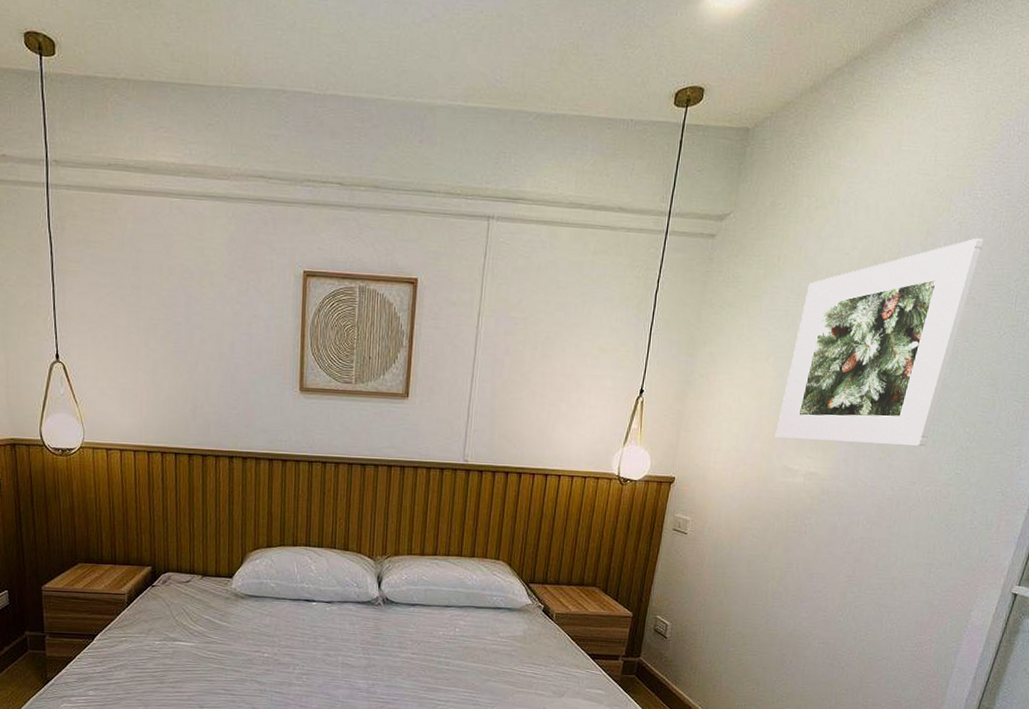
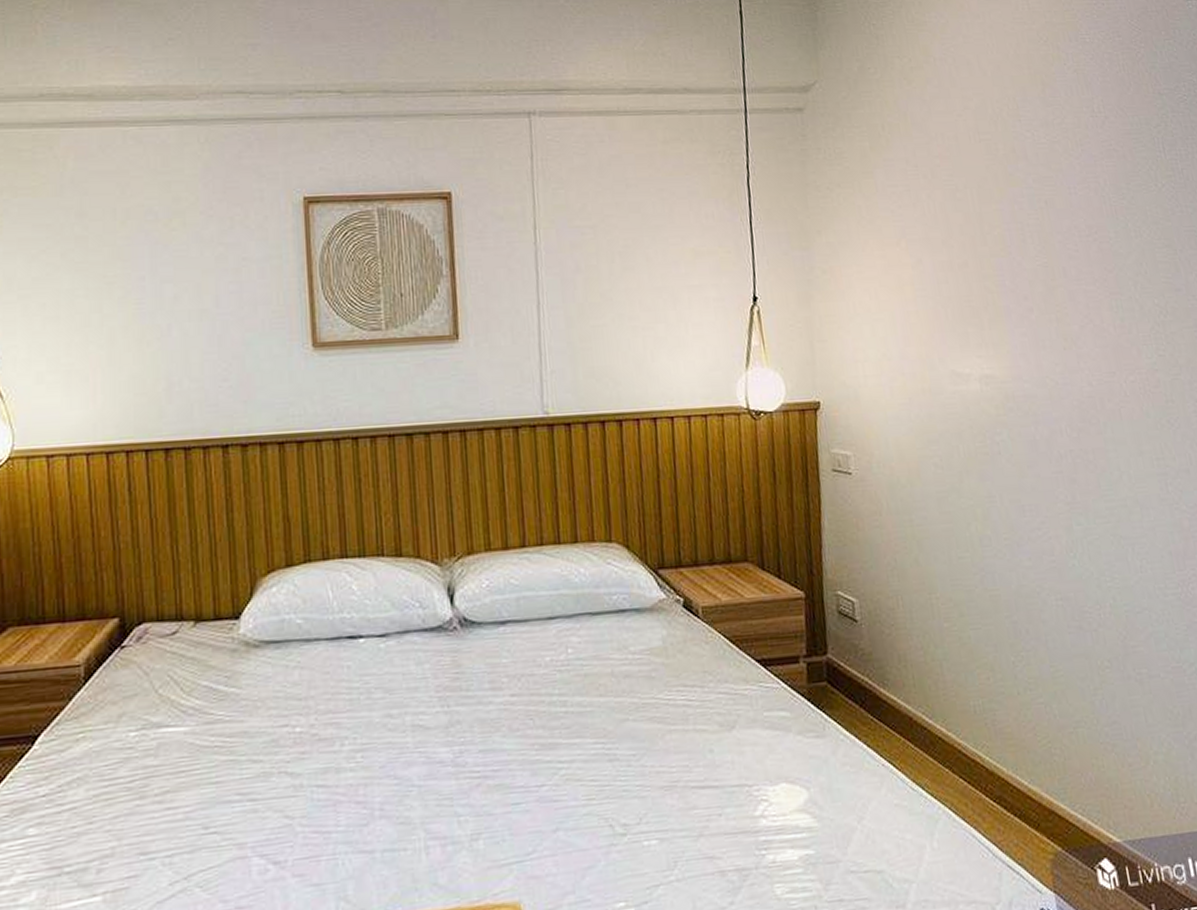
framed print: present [775,238,984,447] -> none [924,84,1114,337]

